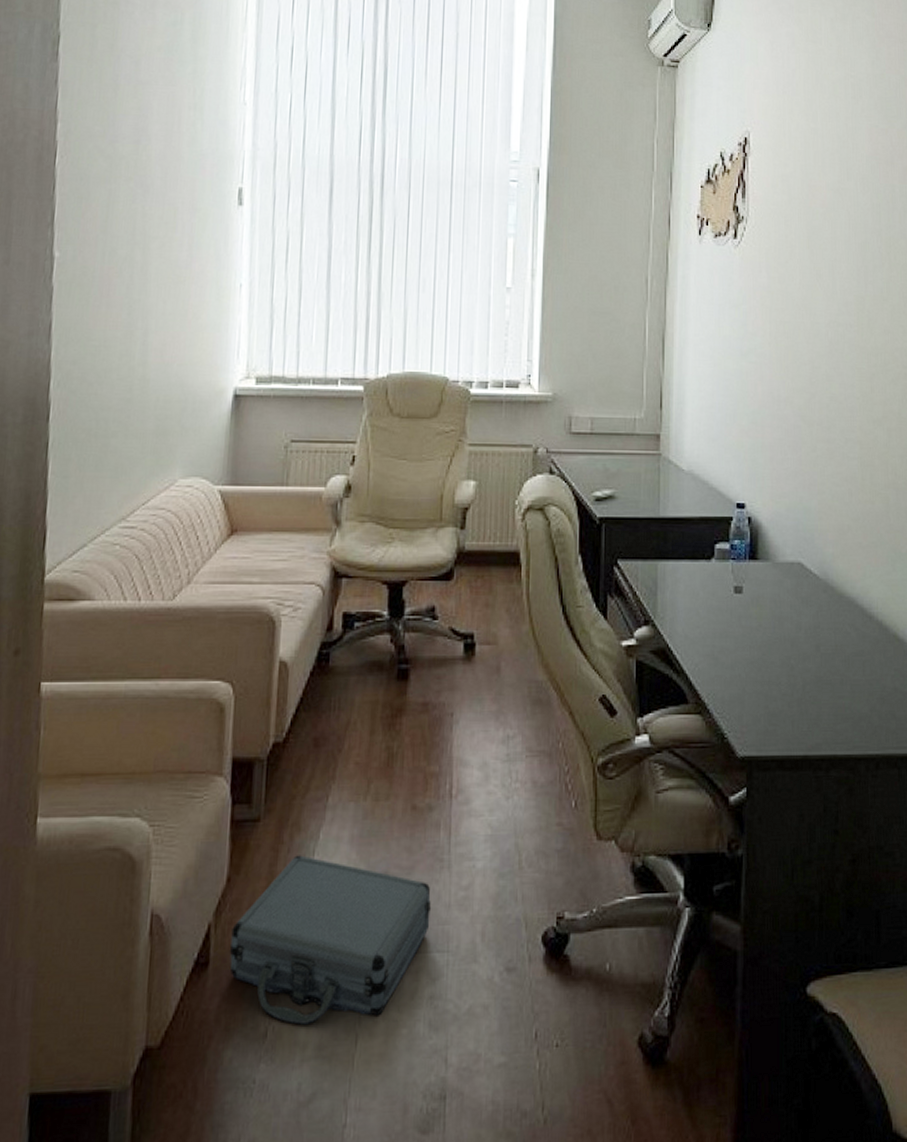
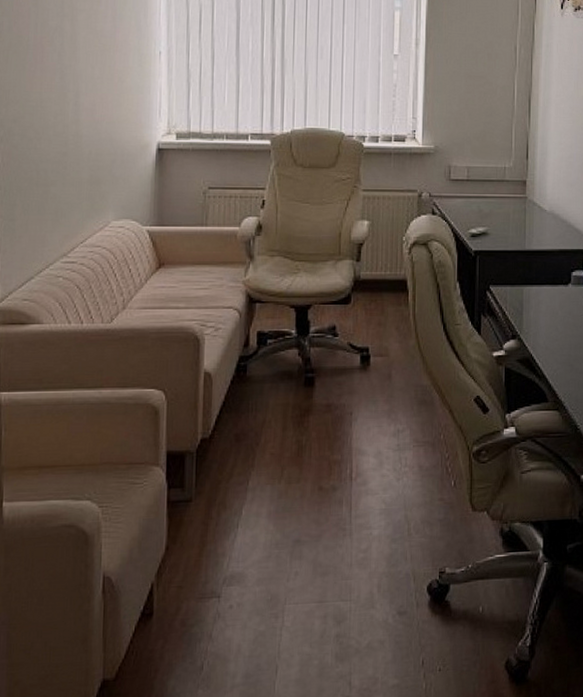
briefcase: present [229,855,431,1025] -> none [169,528,336,660]

